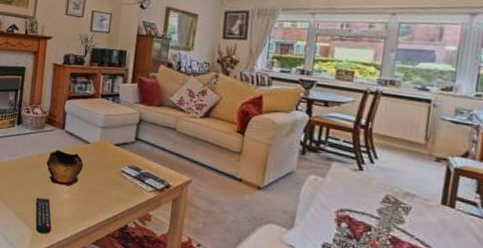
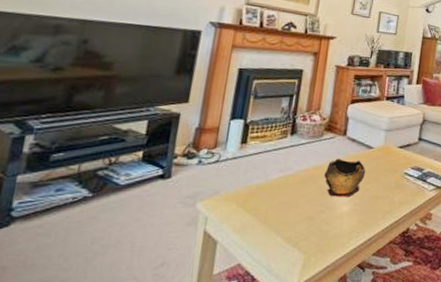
remote control: present [35,197,52,234] -> none [308,214,328,256]

